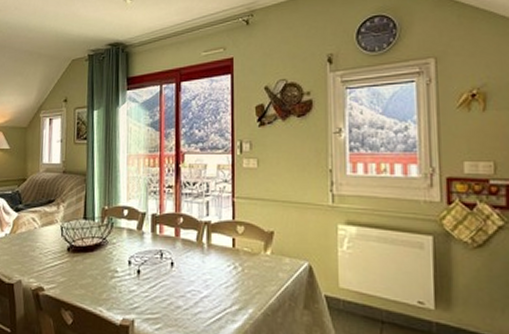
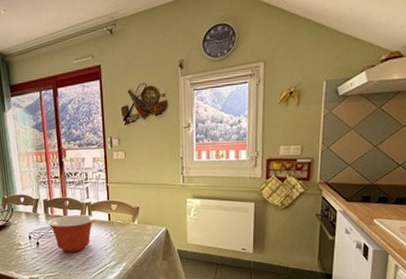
mixing bowl: none [154,236,214,288] -> present [48,215,95,253]

